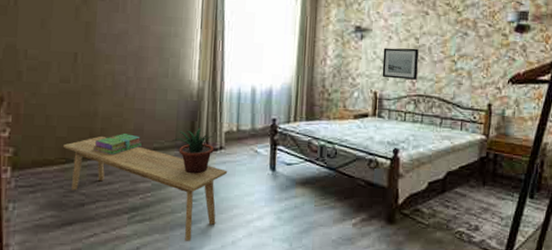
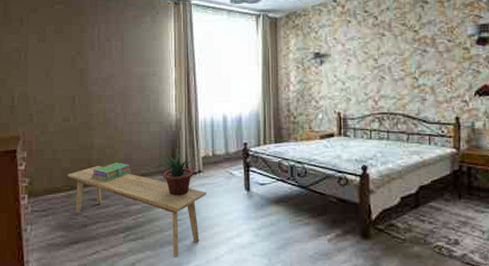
wall art: present [382,47,419,81] -> none [343,69,379,100]

